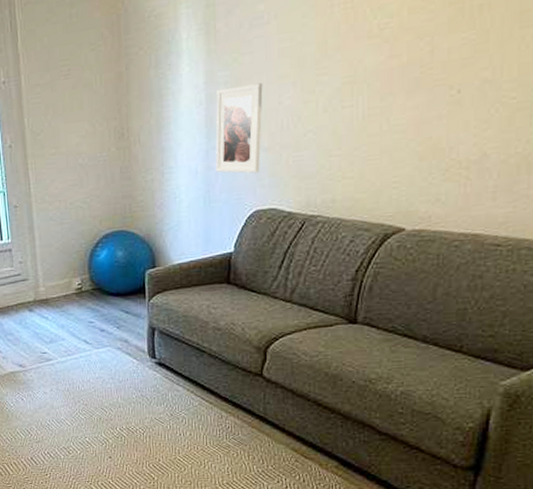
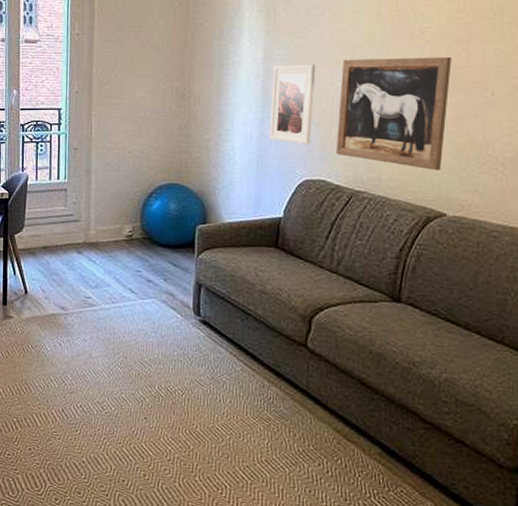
wall art: none [287,54,413,184] -> present [336,56,452,171]

